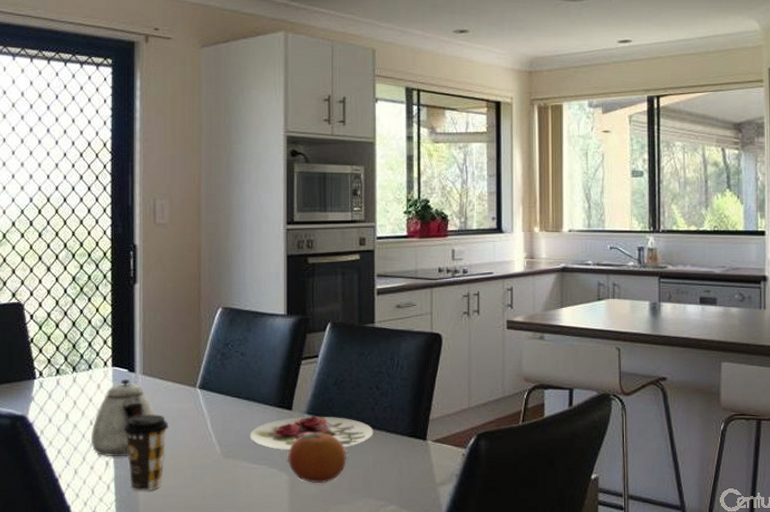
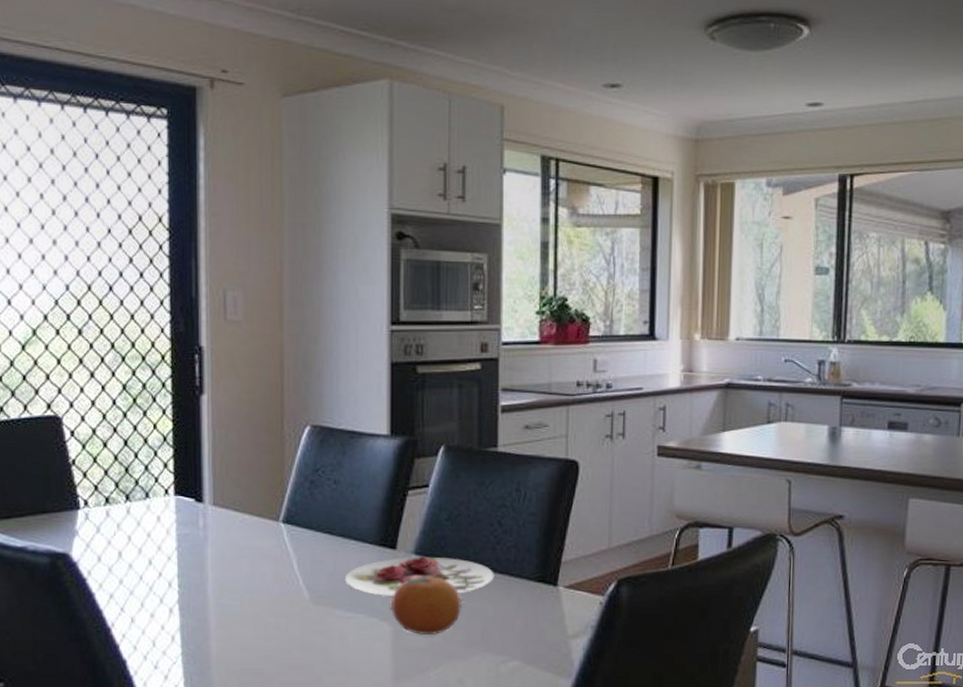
teapot: present [91,379,155,456] -> none [151,511,229,602]
coffee cup: present [123,414,169,491] -> none [190,553,246,643]

